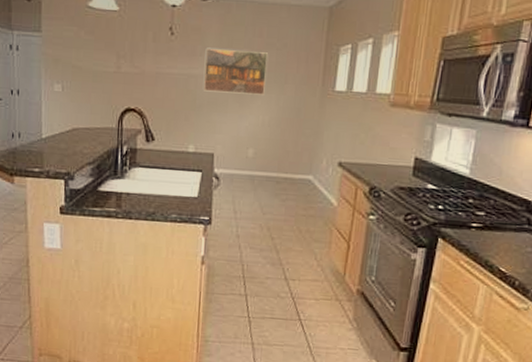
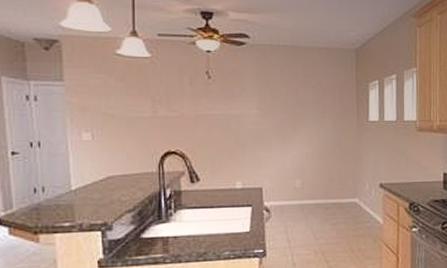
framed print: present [204,47,268,95] -> none [244,89,305,130]

